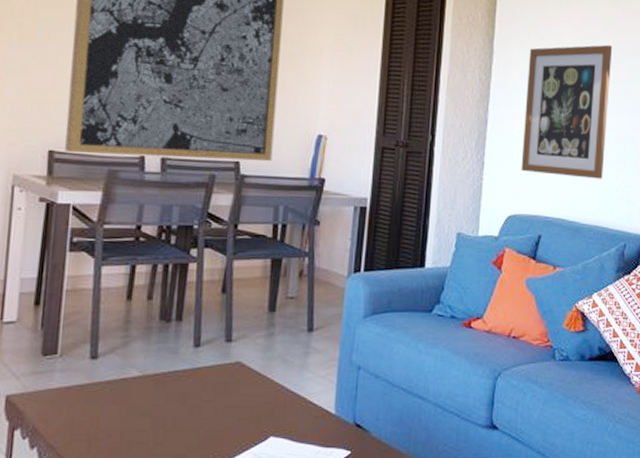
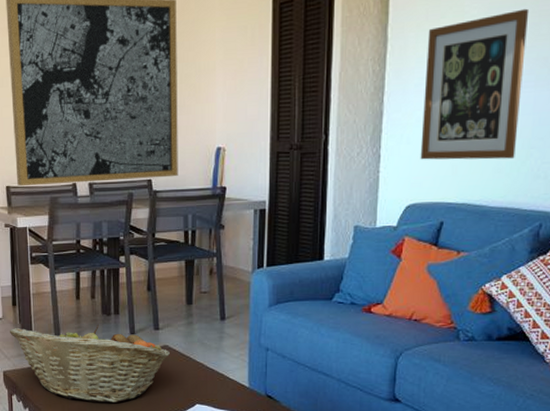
fruit basket: none [25,332,243,437] -> present [10,324,170,403]

